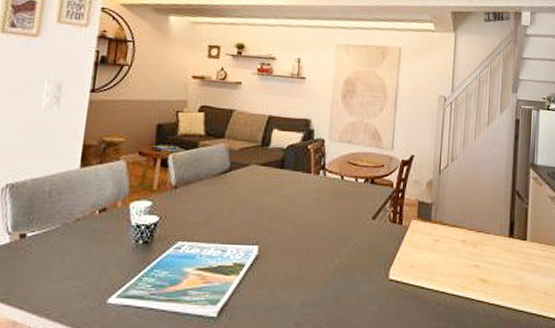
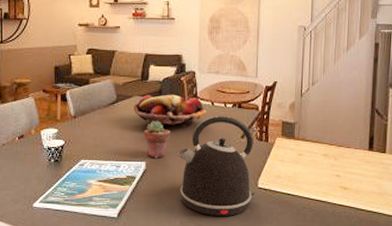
fruit basket: none [249,164,335,205] -> present [134,94,206,127]
potted succulent: none [258,196,291,242] -> present [143,121,170,159]
kettle: none [297,192,386,315] -> present [177,116,255,216]

